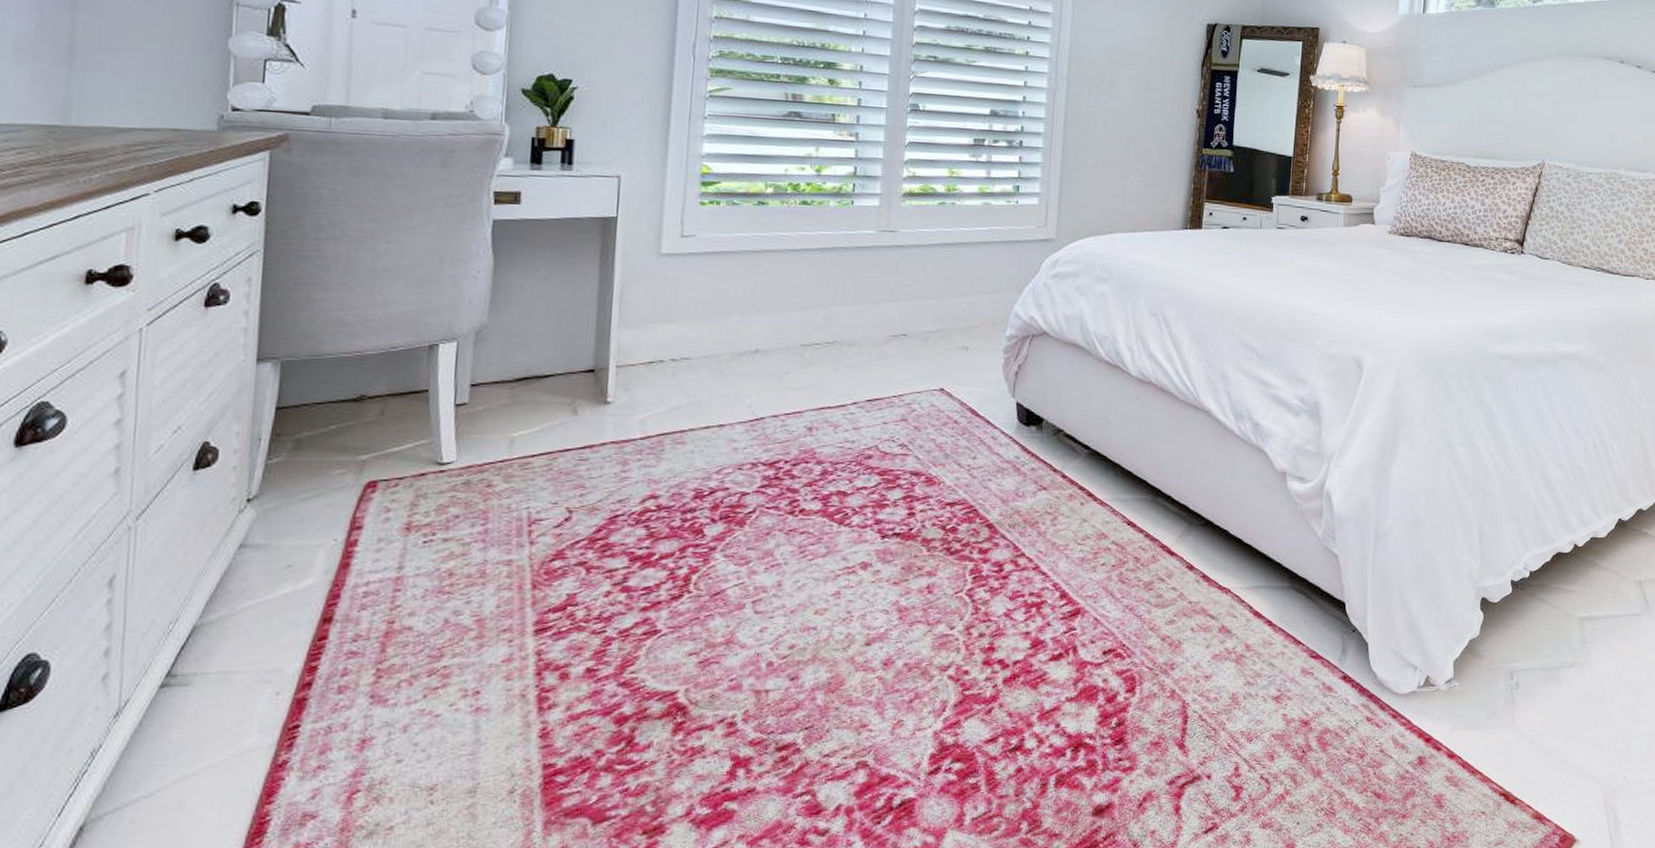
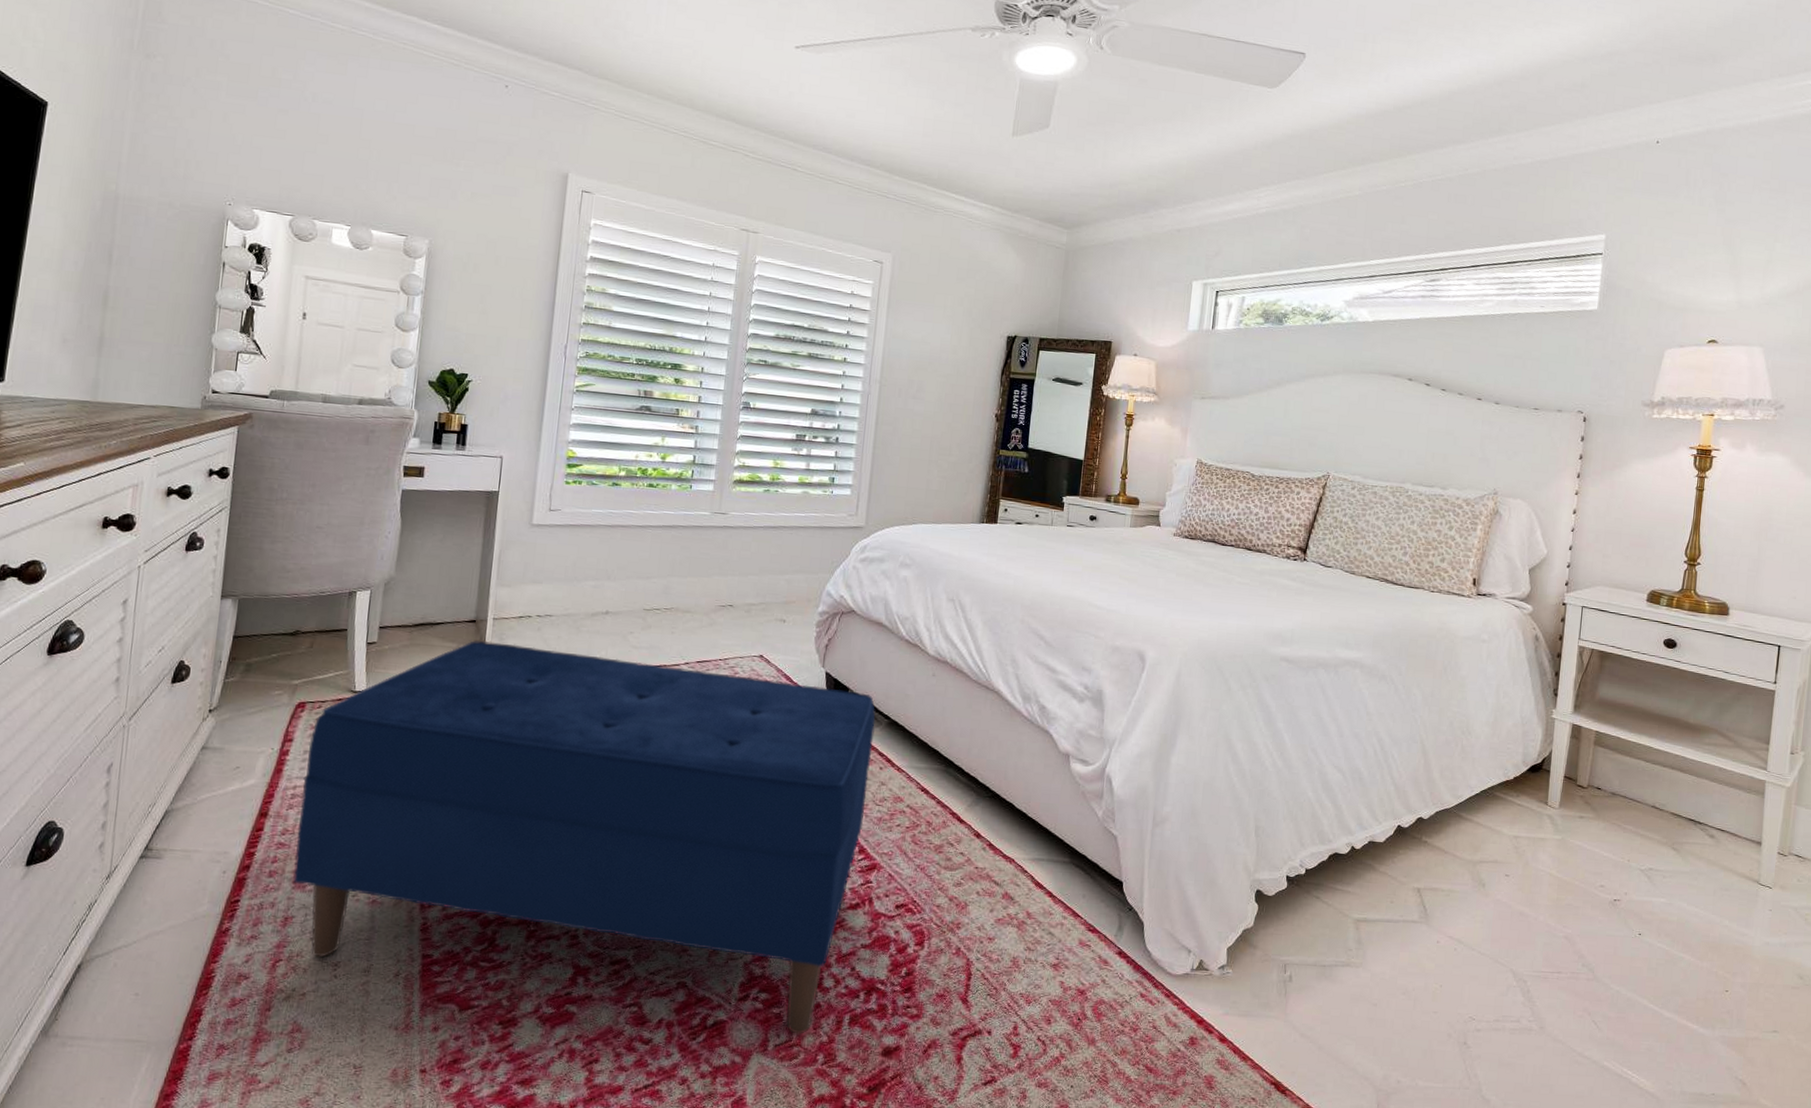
bench: none [370,392,1074,804] -> present [293,640,876,1034]

